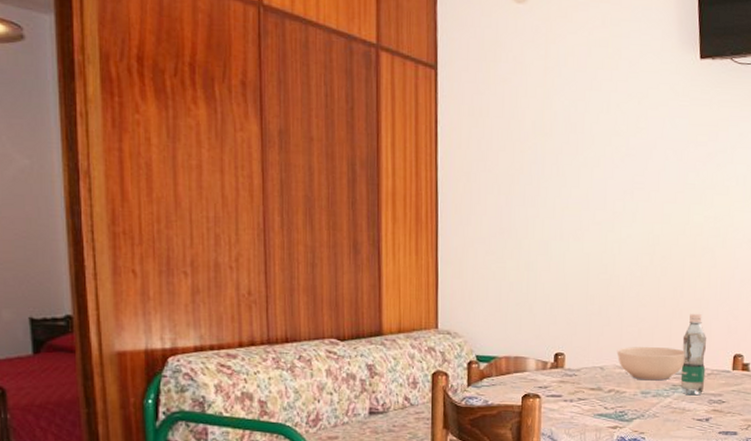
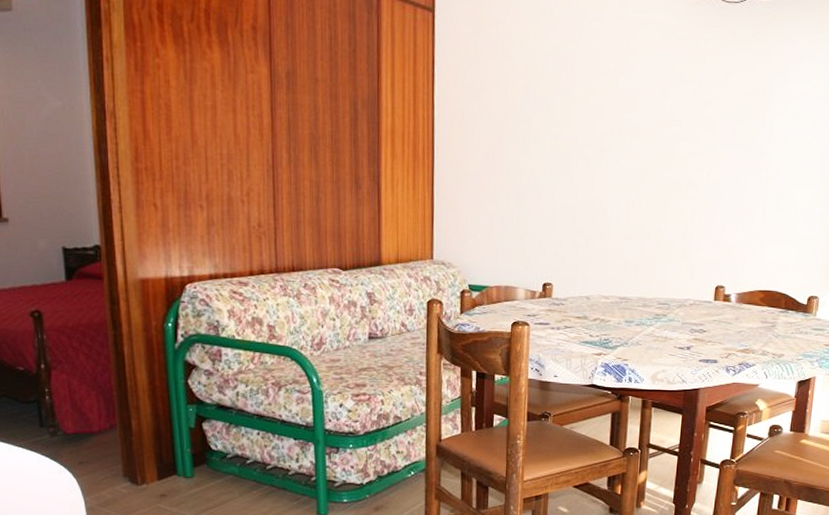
bowl: present [616,347,685,381] -> none [602,277,669,310]
bottle: present [680,313,706,396] -> none [663,245,689,325]

